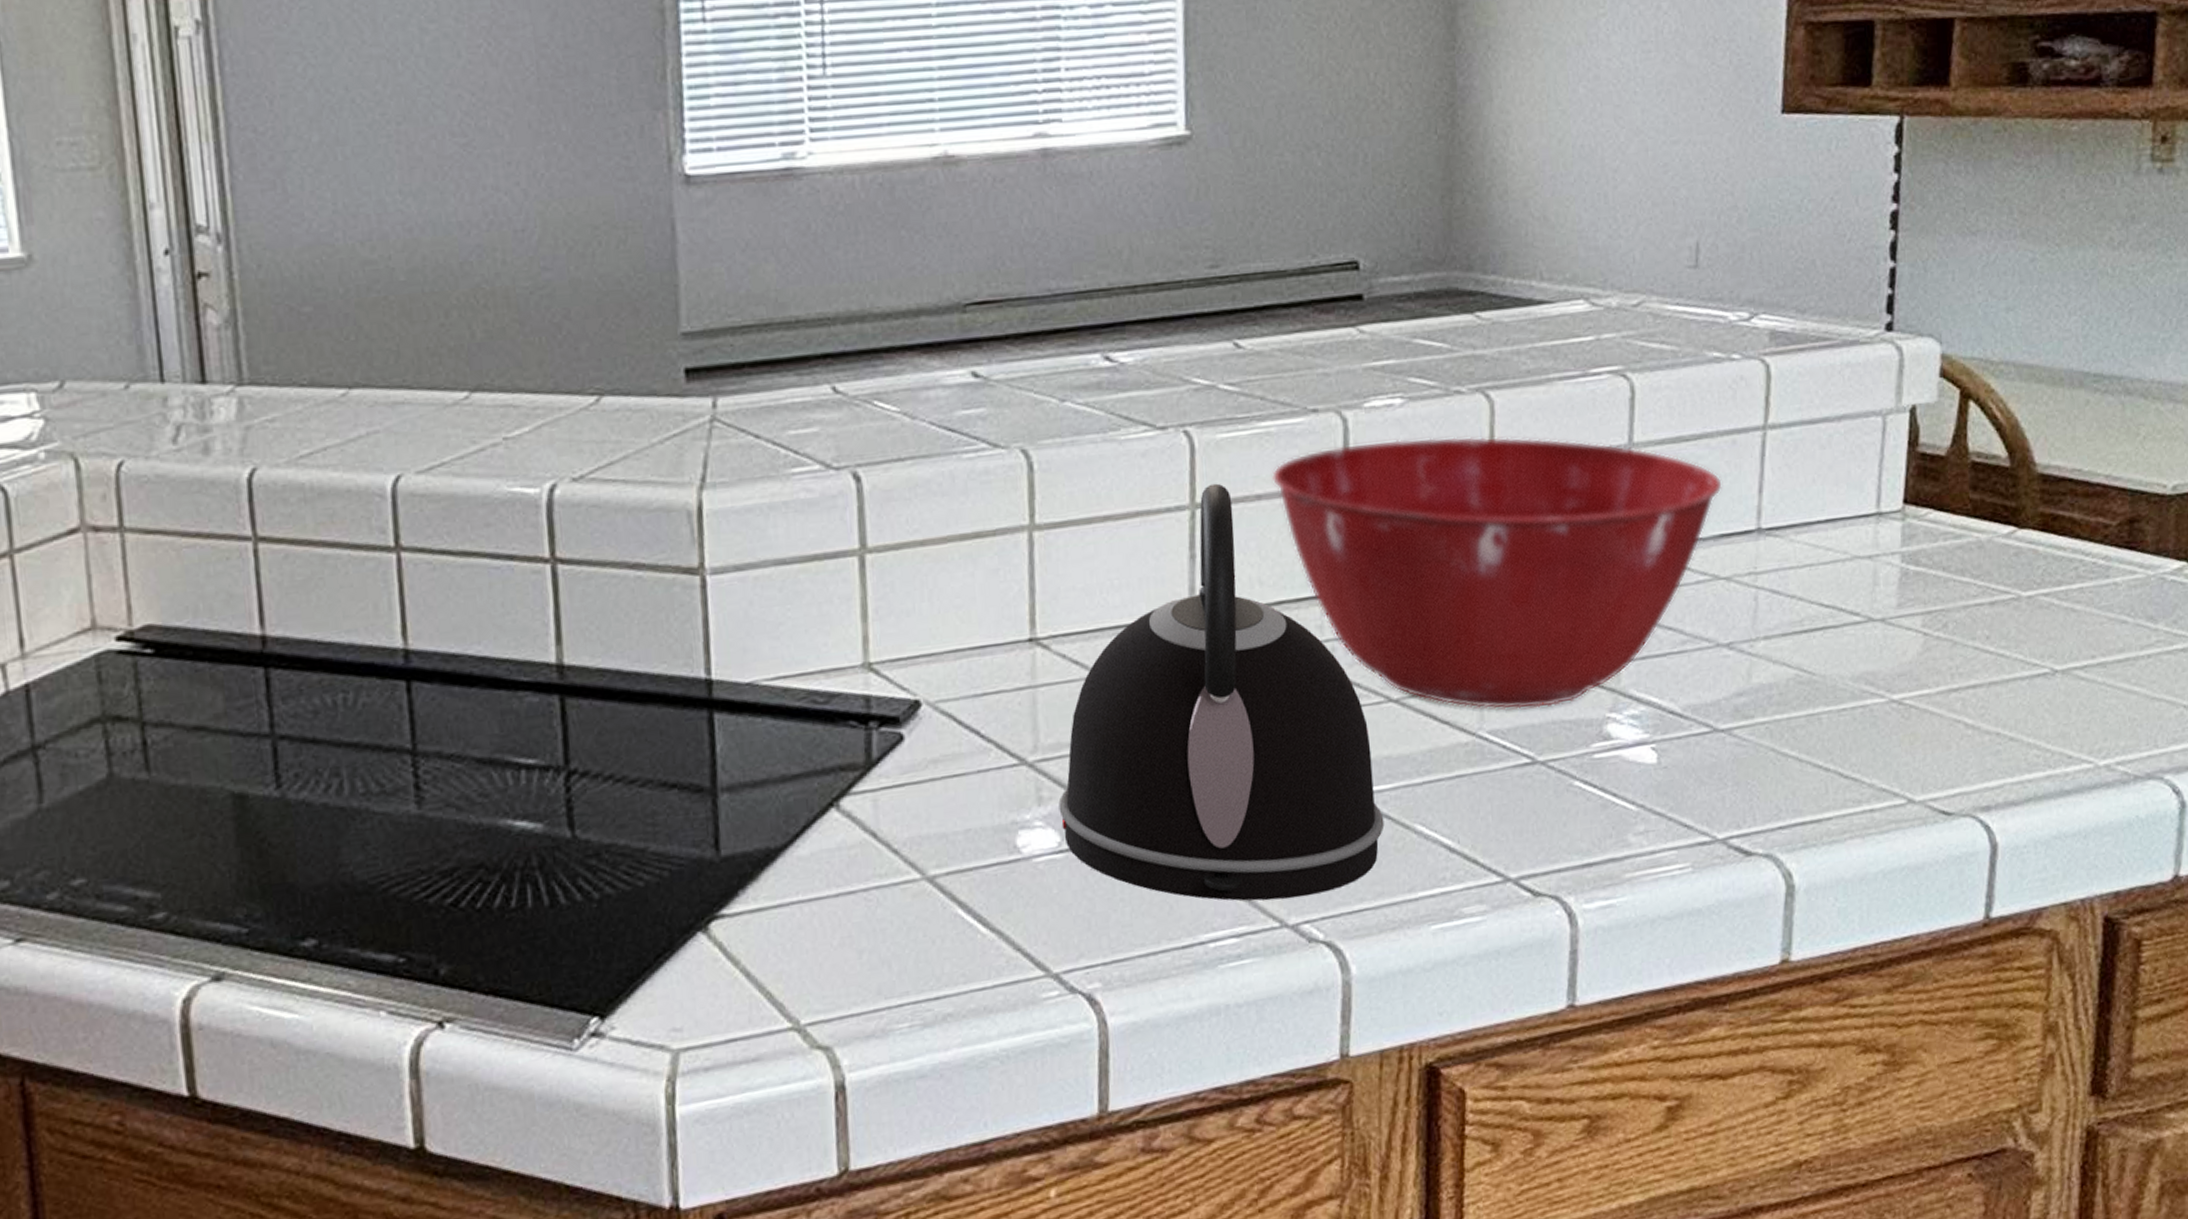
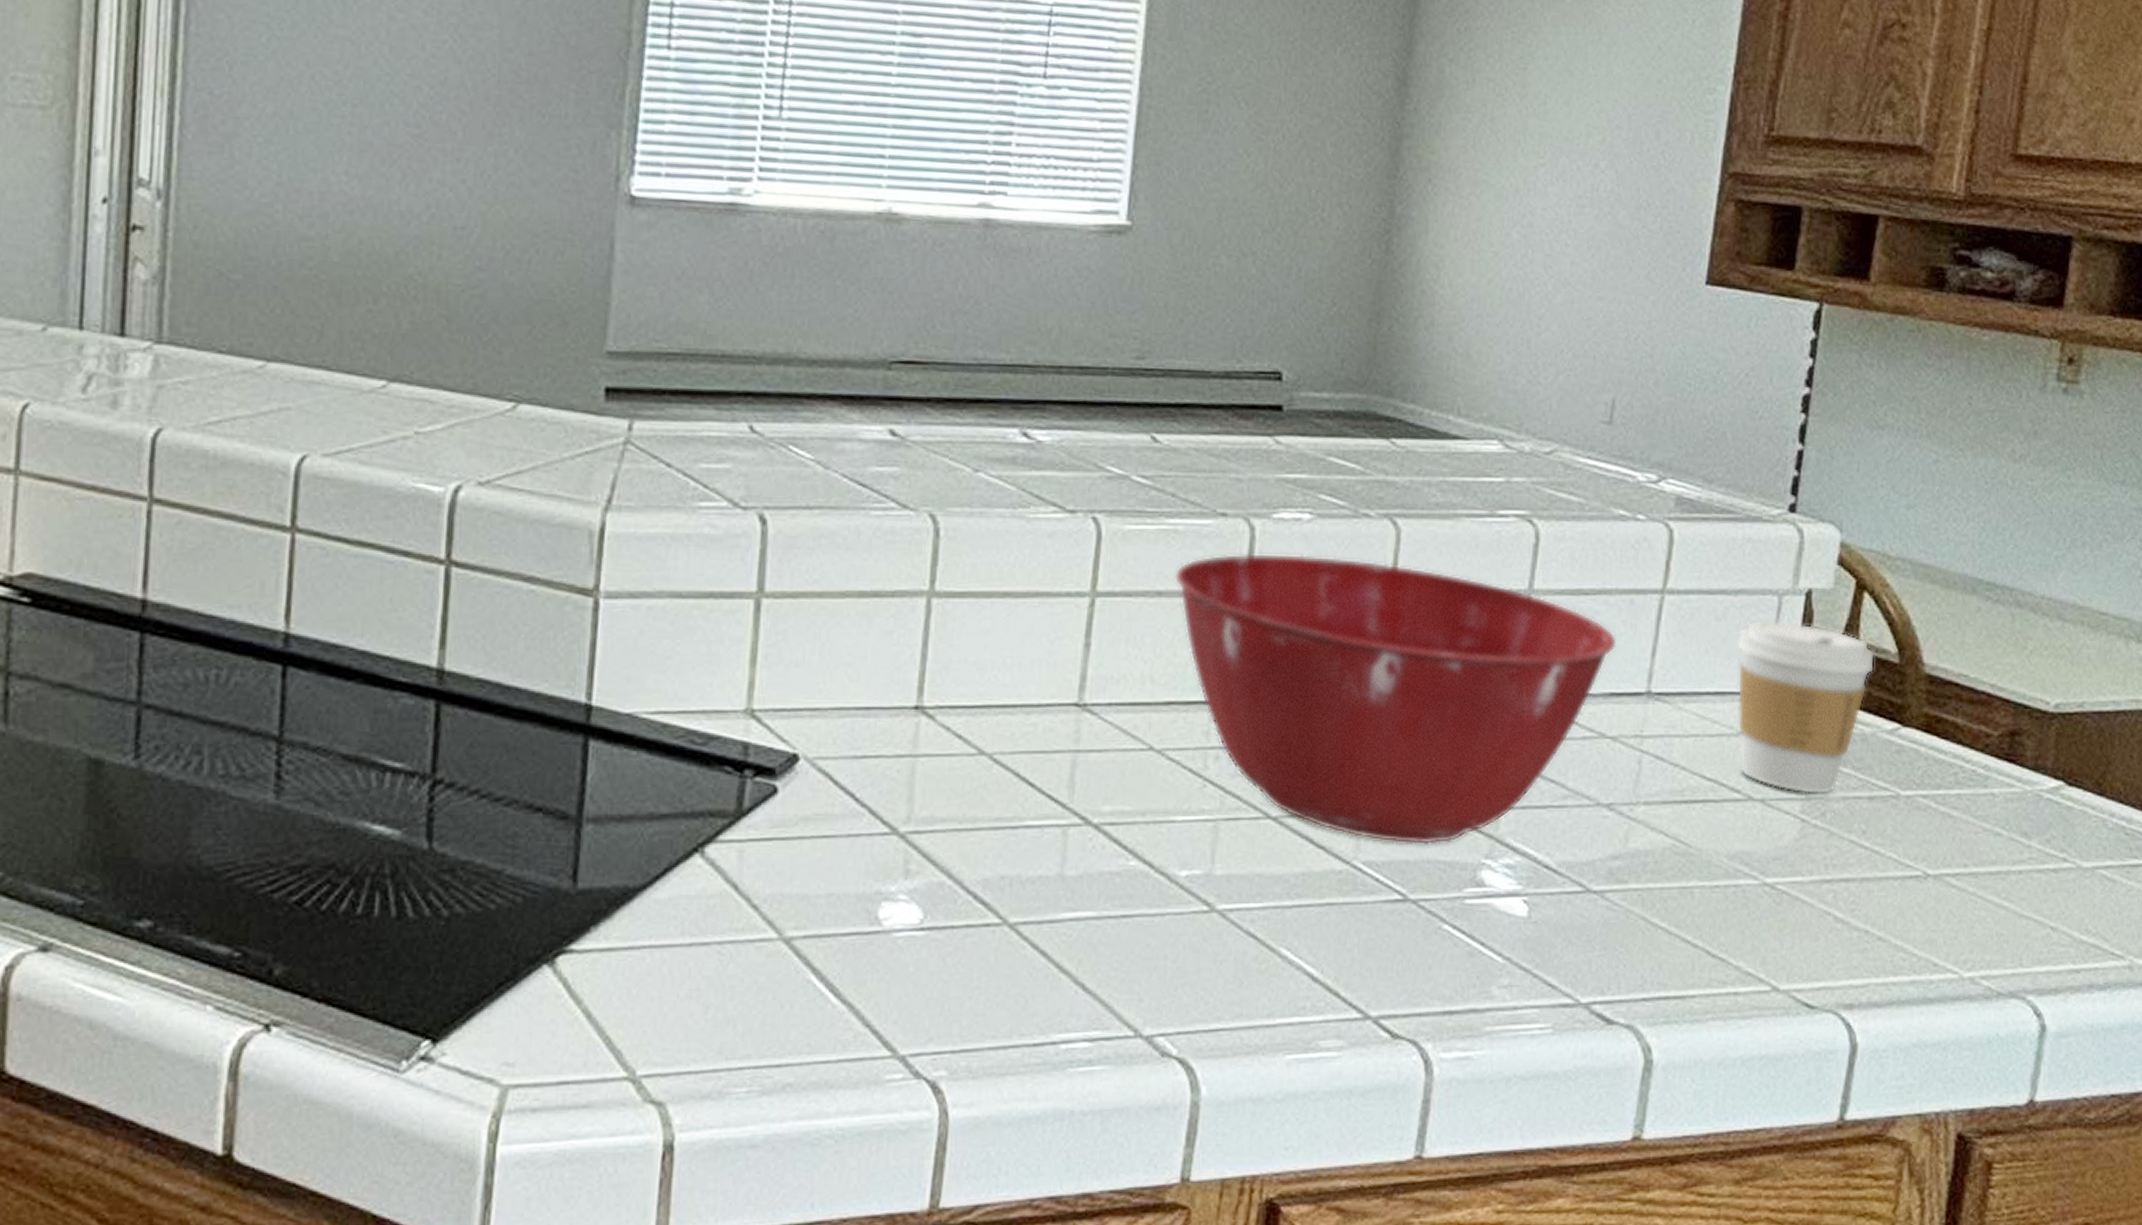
kettle: present [1058,483,1385,901] -> none [925,574,1250,1009]
coffee cup: none [1844,439,1986,608] -> present [1737,619,1875,795]

